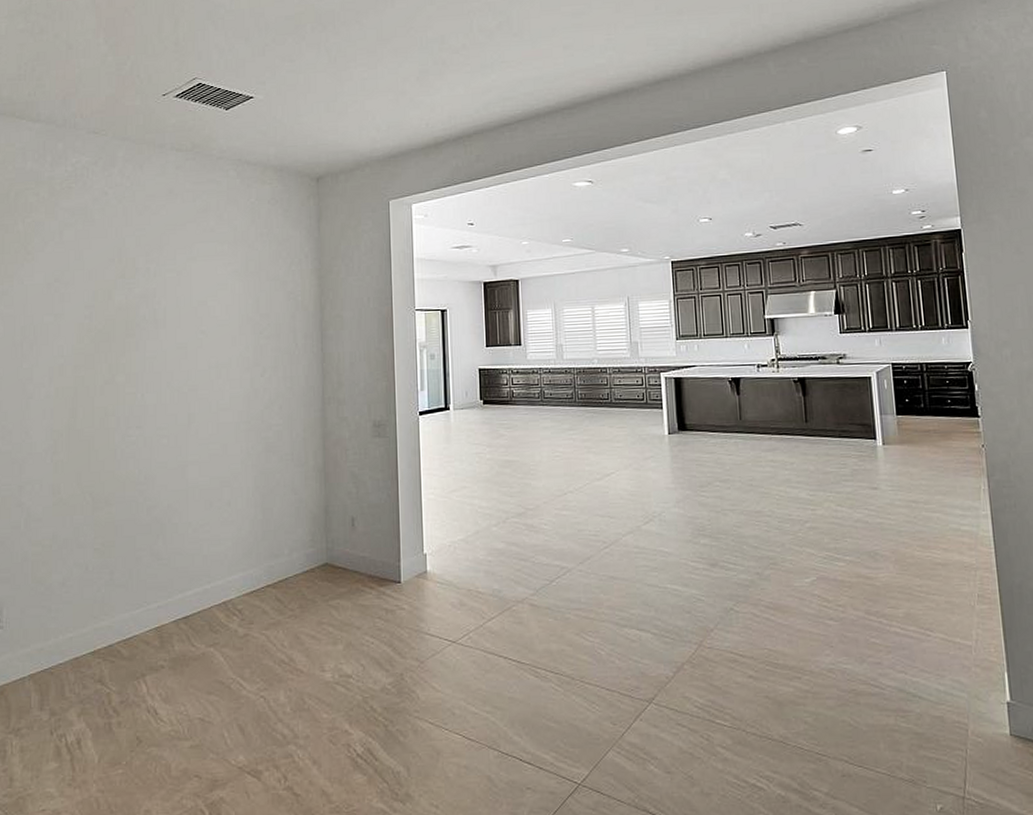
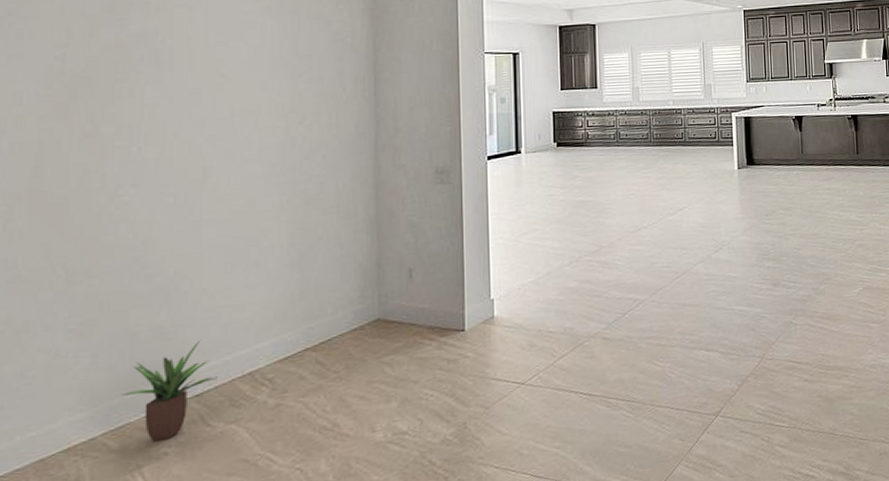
potted plant: none [131,568,200,655] -> present [122,340,218,442]

